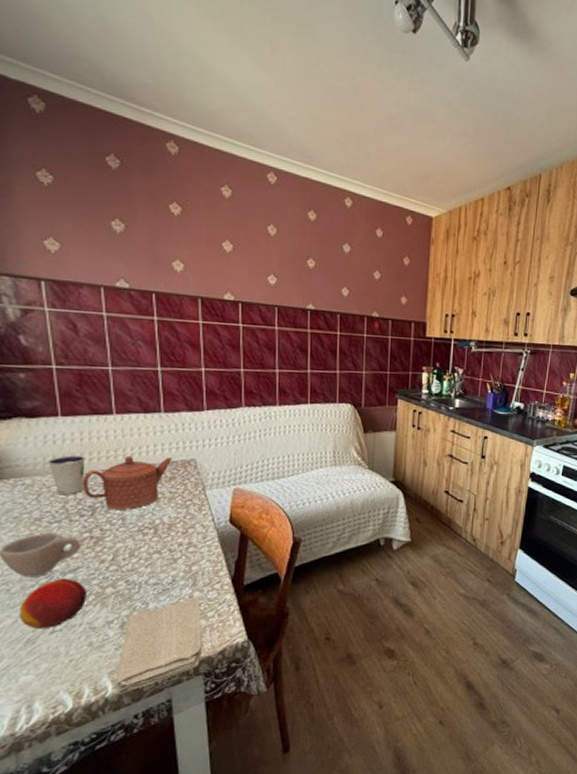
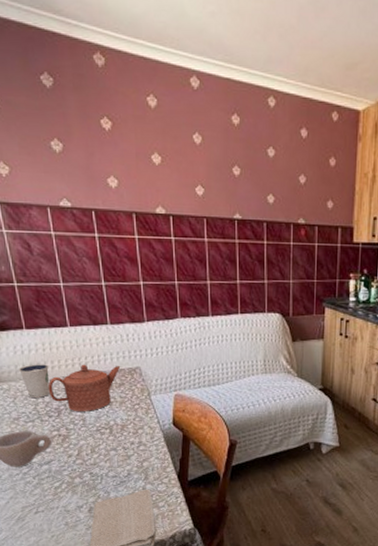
fruit: present [19,578,88,630] -> none [9,469,61,510]

